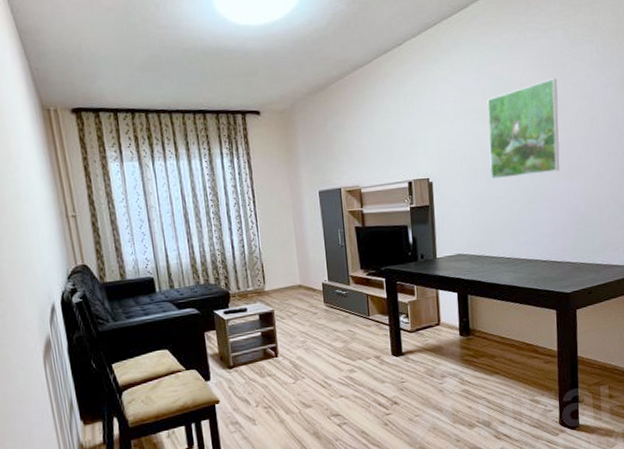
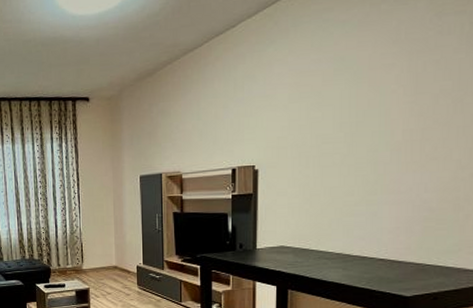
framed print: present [487,78,560,180] -> none [324,56,415,168]

